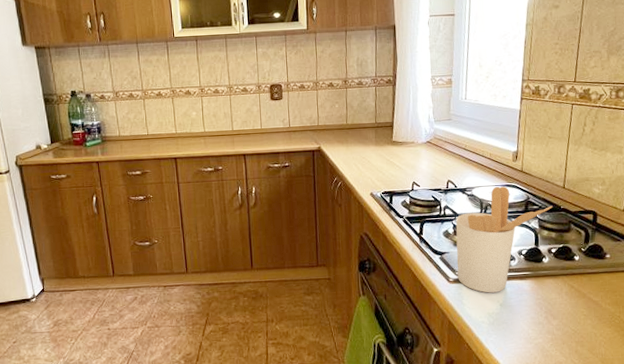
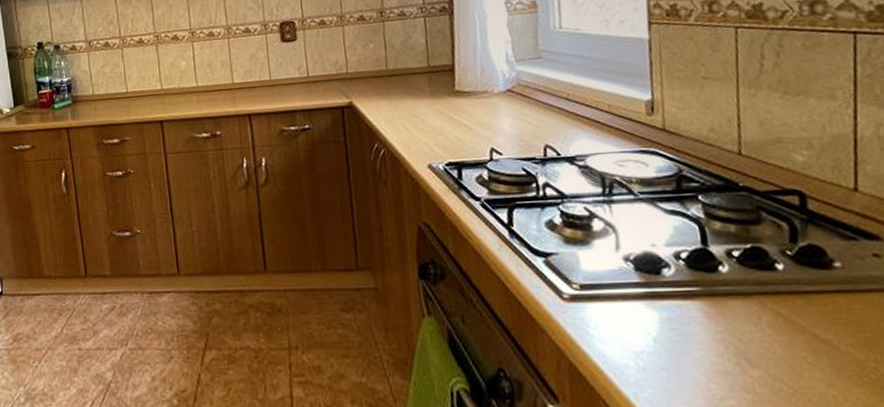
utensil holder: present [456,186,553,293] -> none [564,153,725,319]

